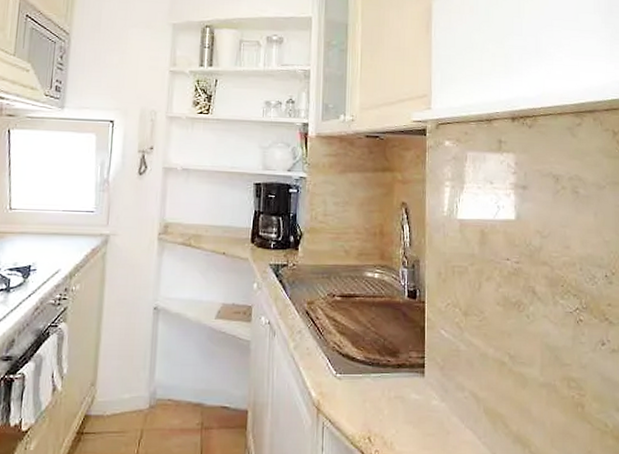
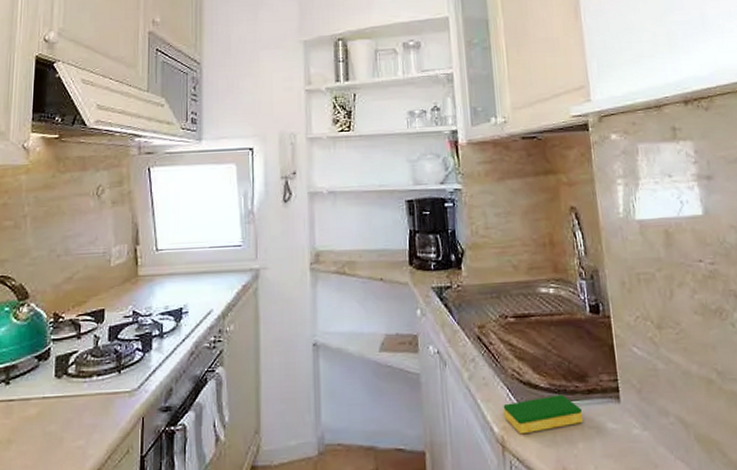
dish sponge: none [322,367,391,400] -> present [503,394,584,435]

